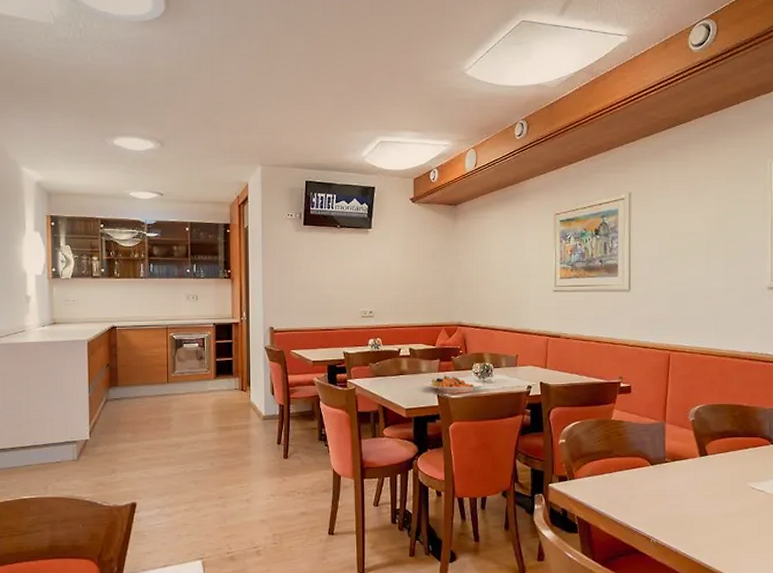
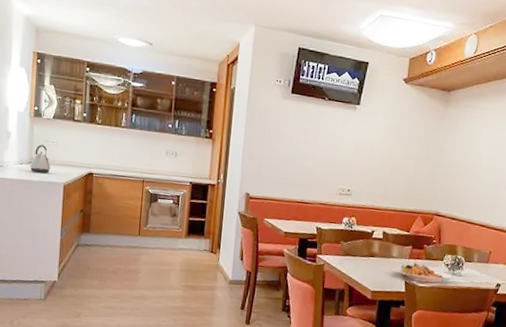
kettle: none [52,305,74,334] -> present [29,144,51,174]

